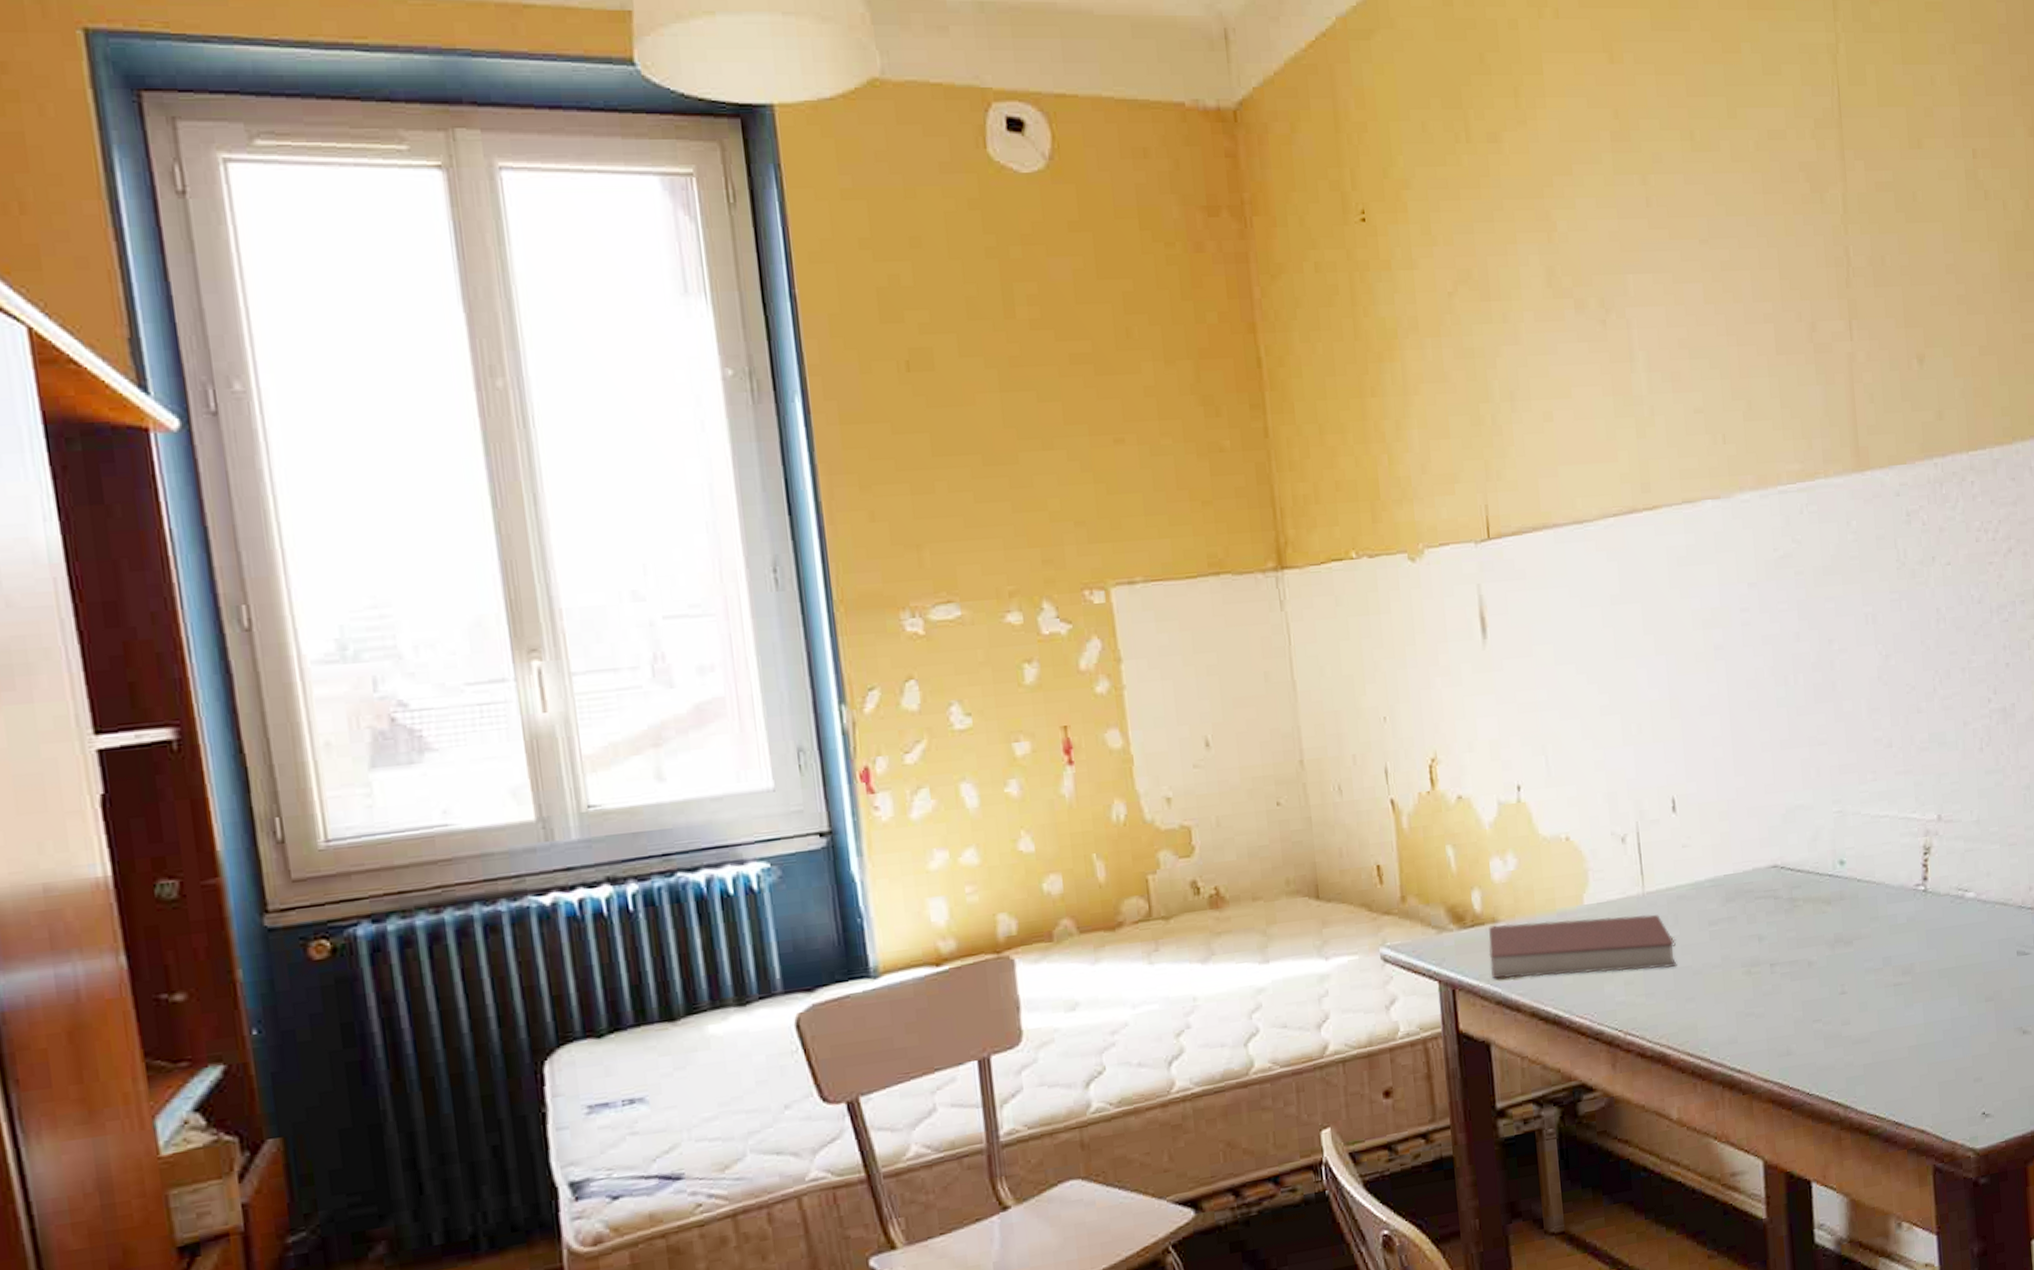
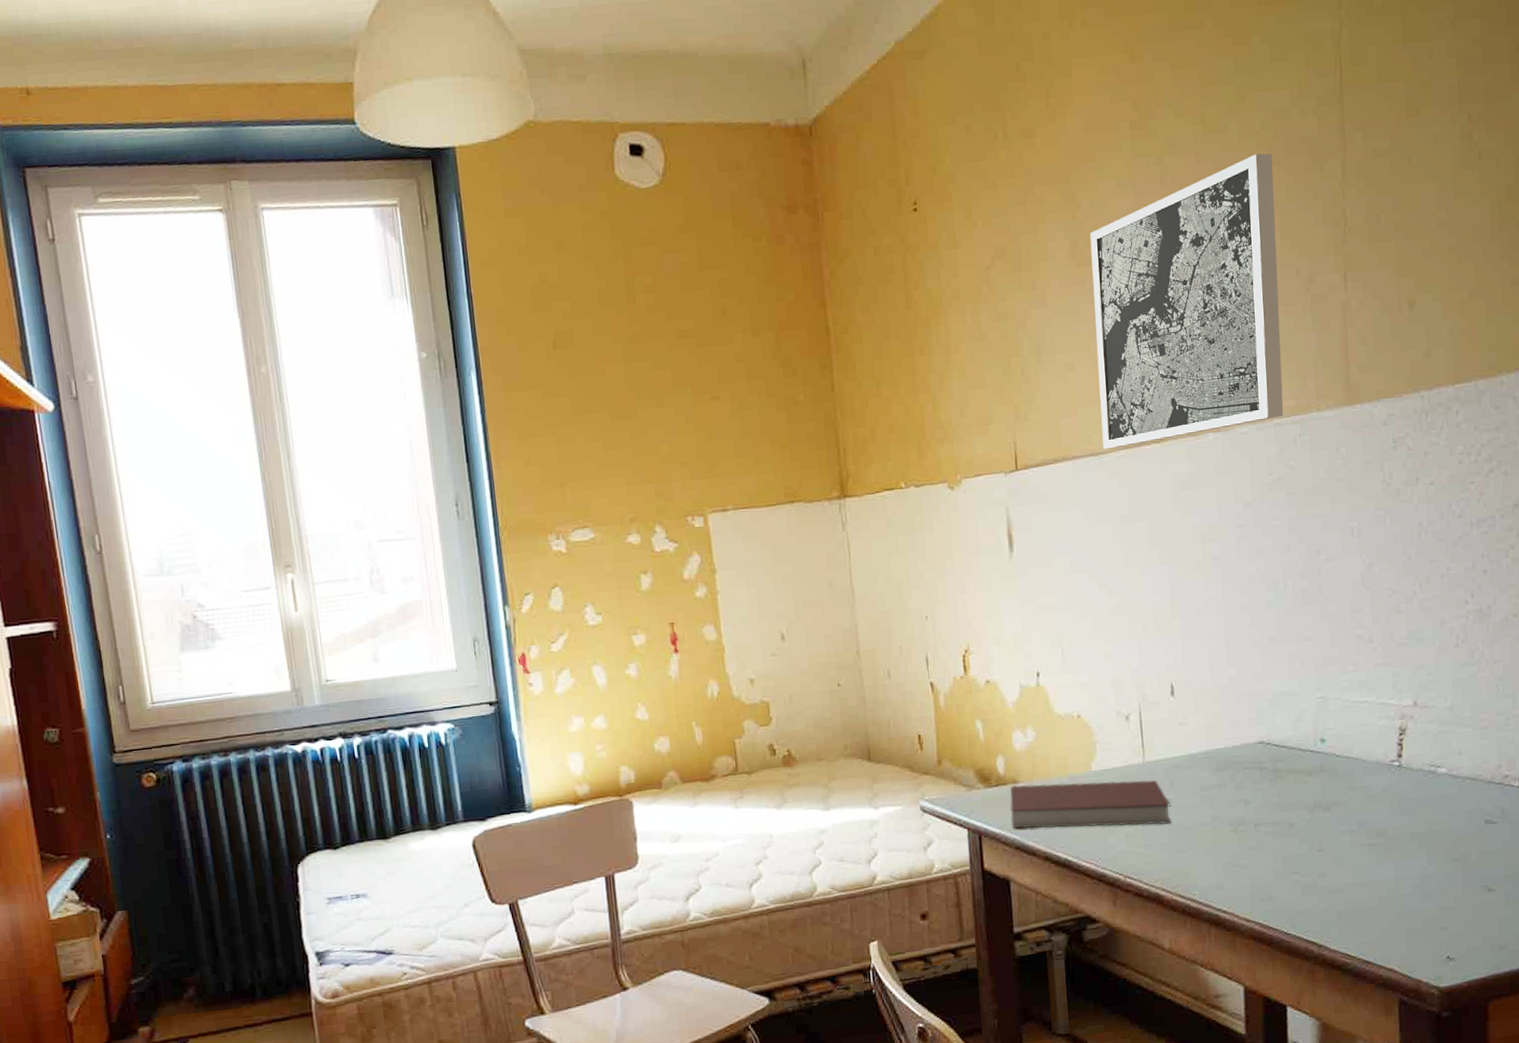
wall art: none [1568,178,1789,517] -> present [1090,153,1284,450]

